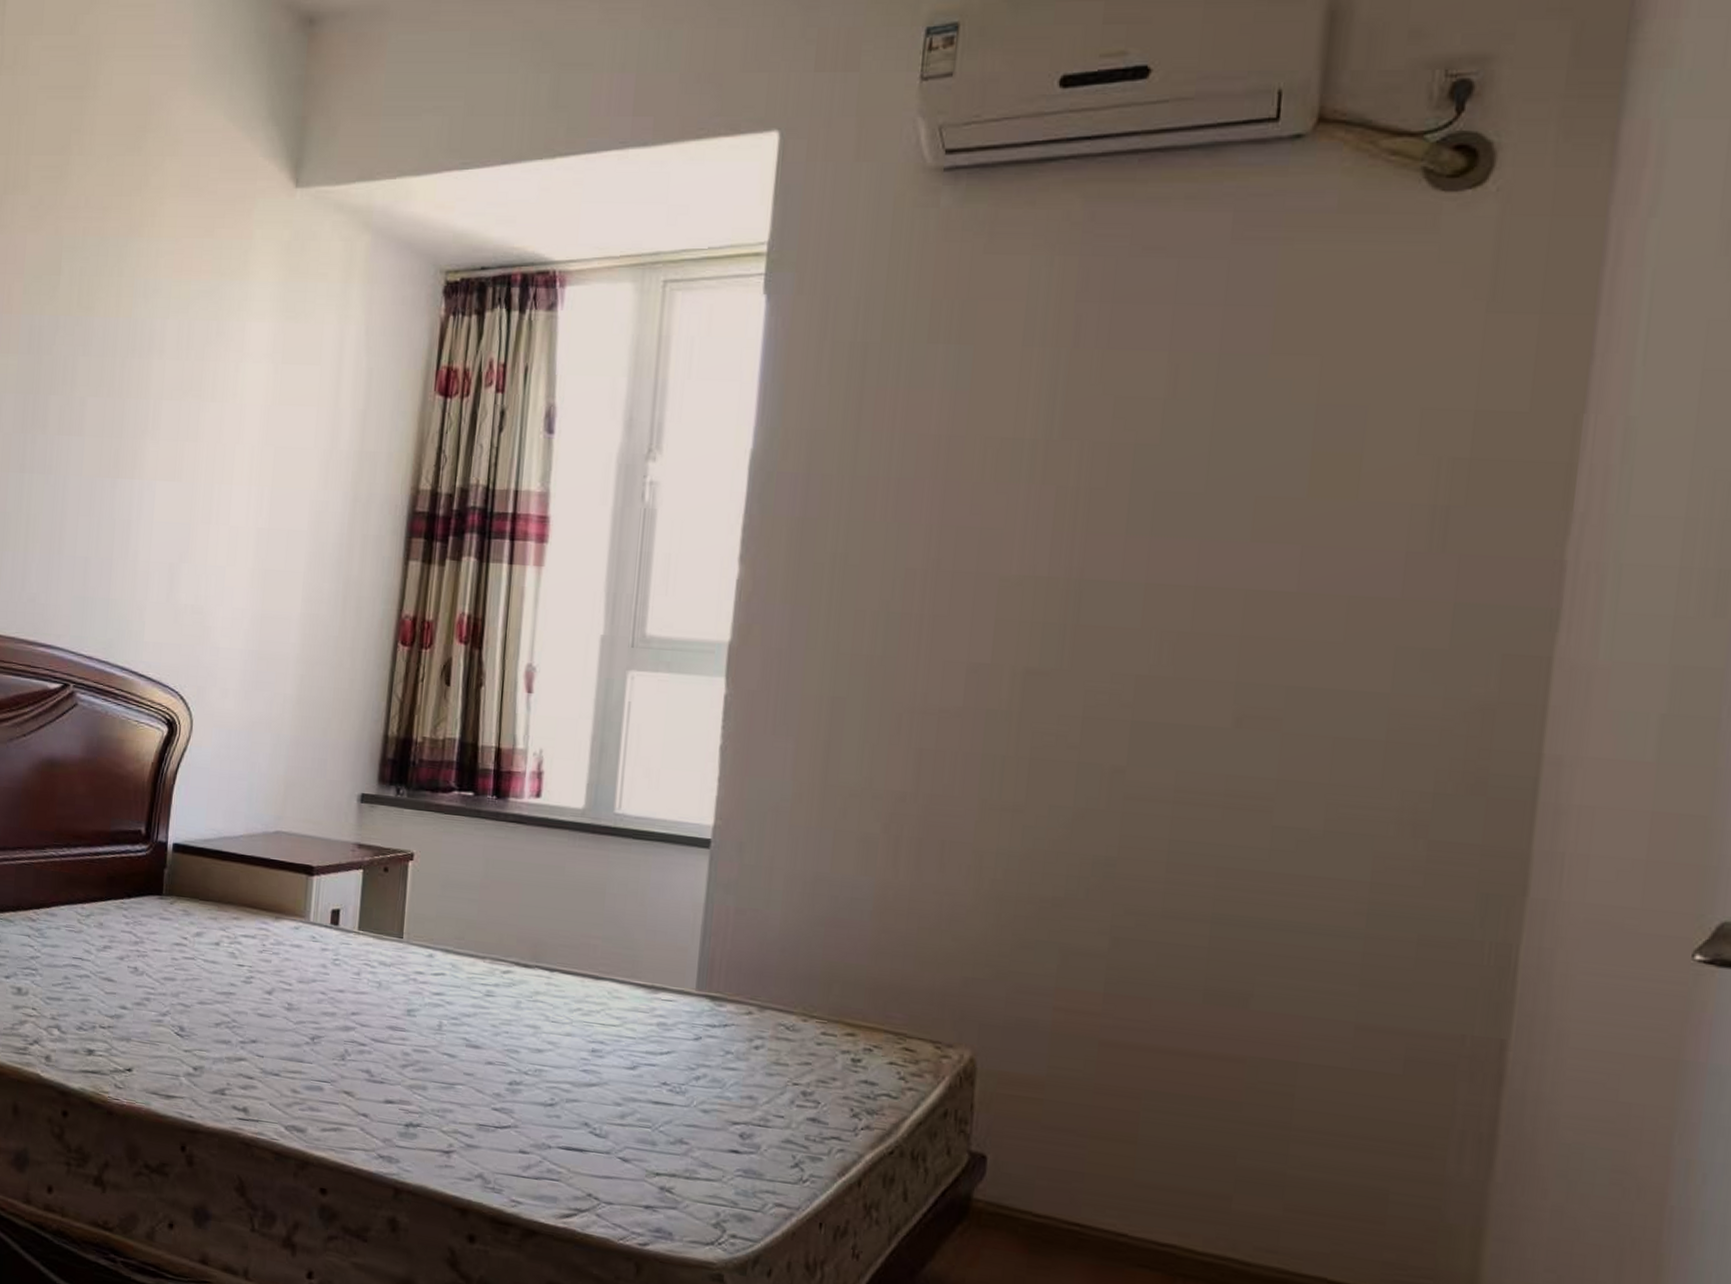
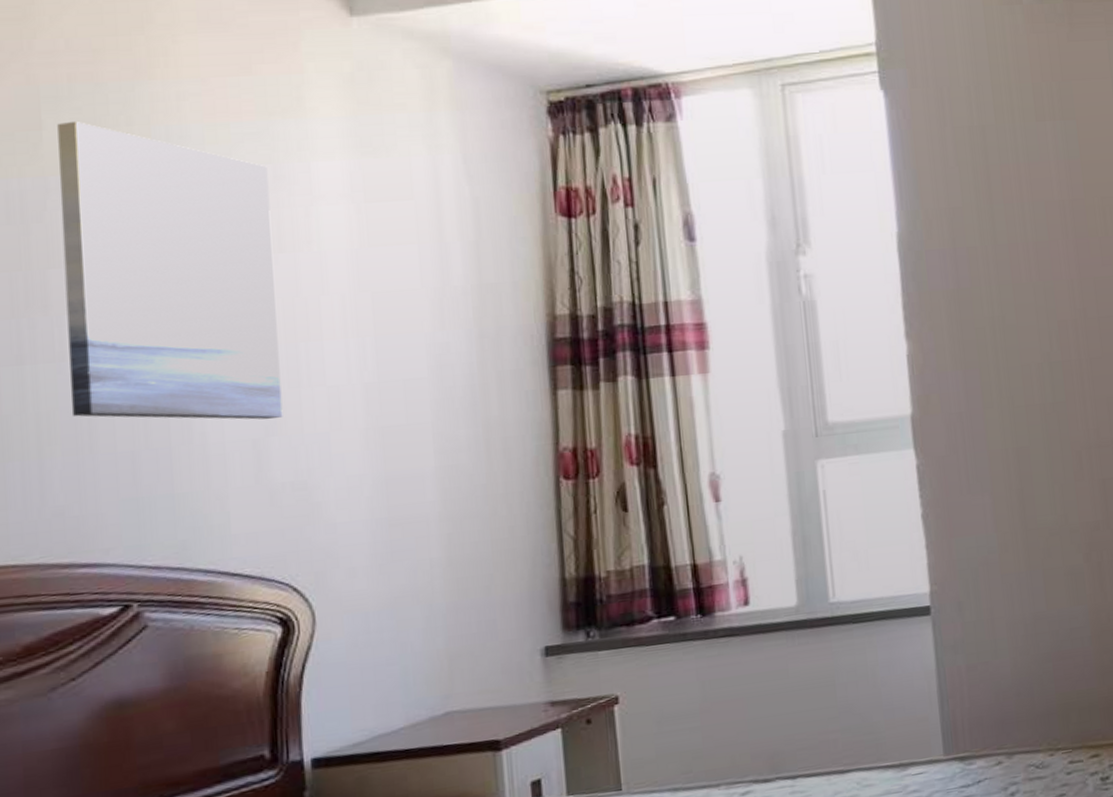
wall art: none [50,269,213,548] -> present [57,120,283,420]

